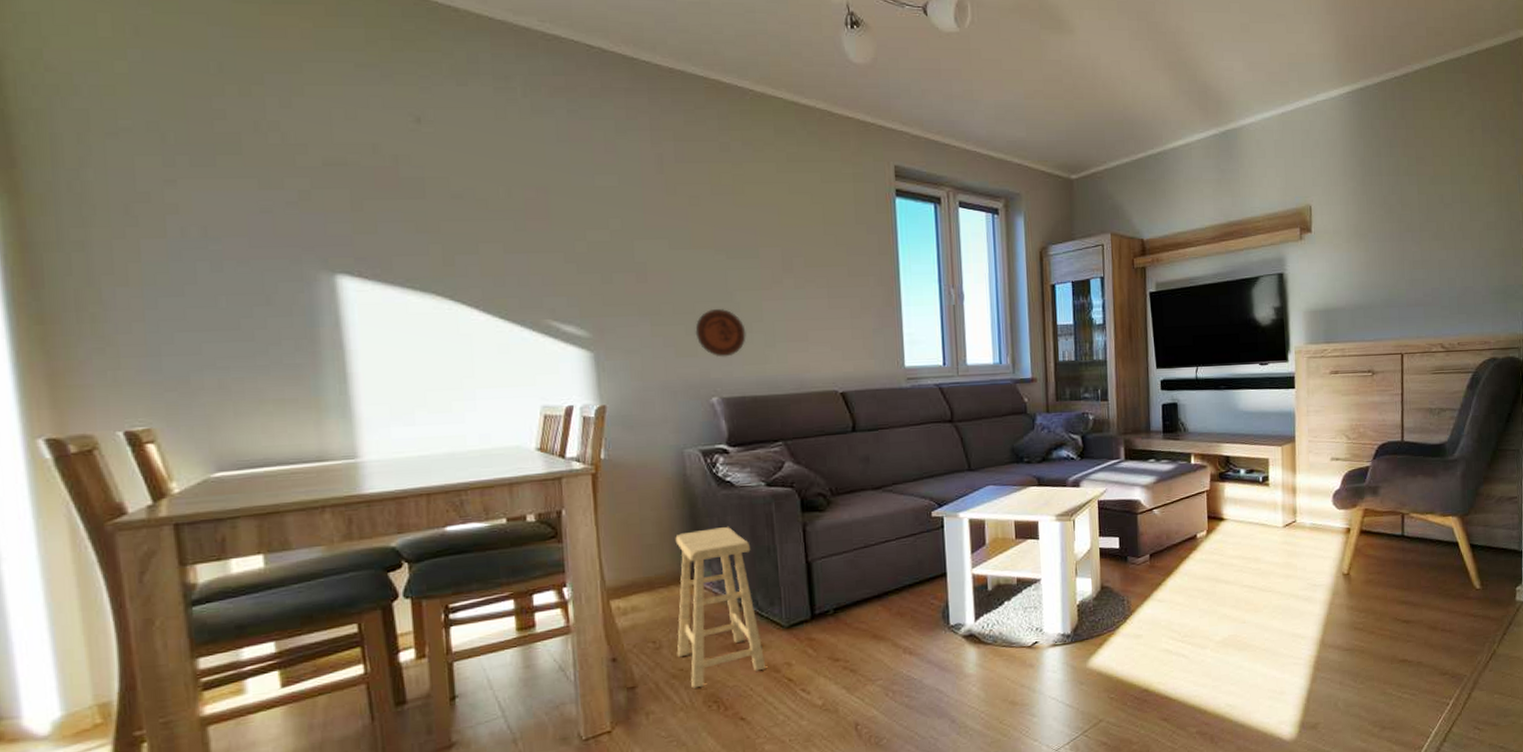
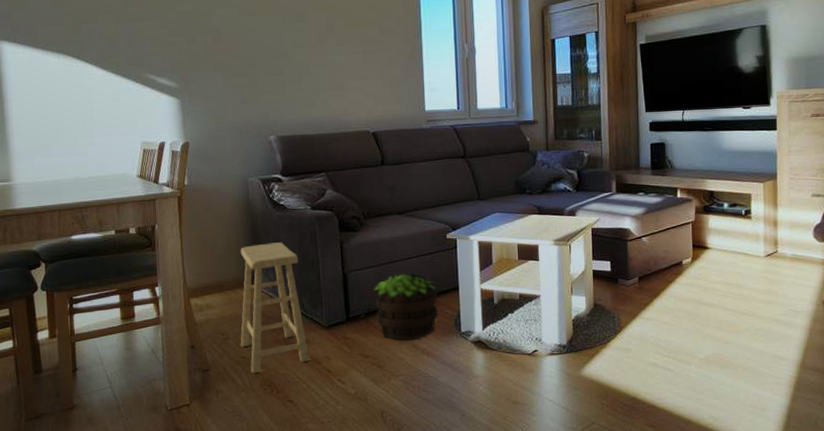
decorative plate: present [695,309,746,358] -> none [257,64,297,103]
potted plant: none [844,558,923,639] -> present [374,272,439,341]

